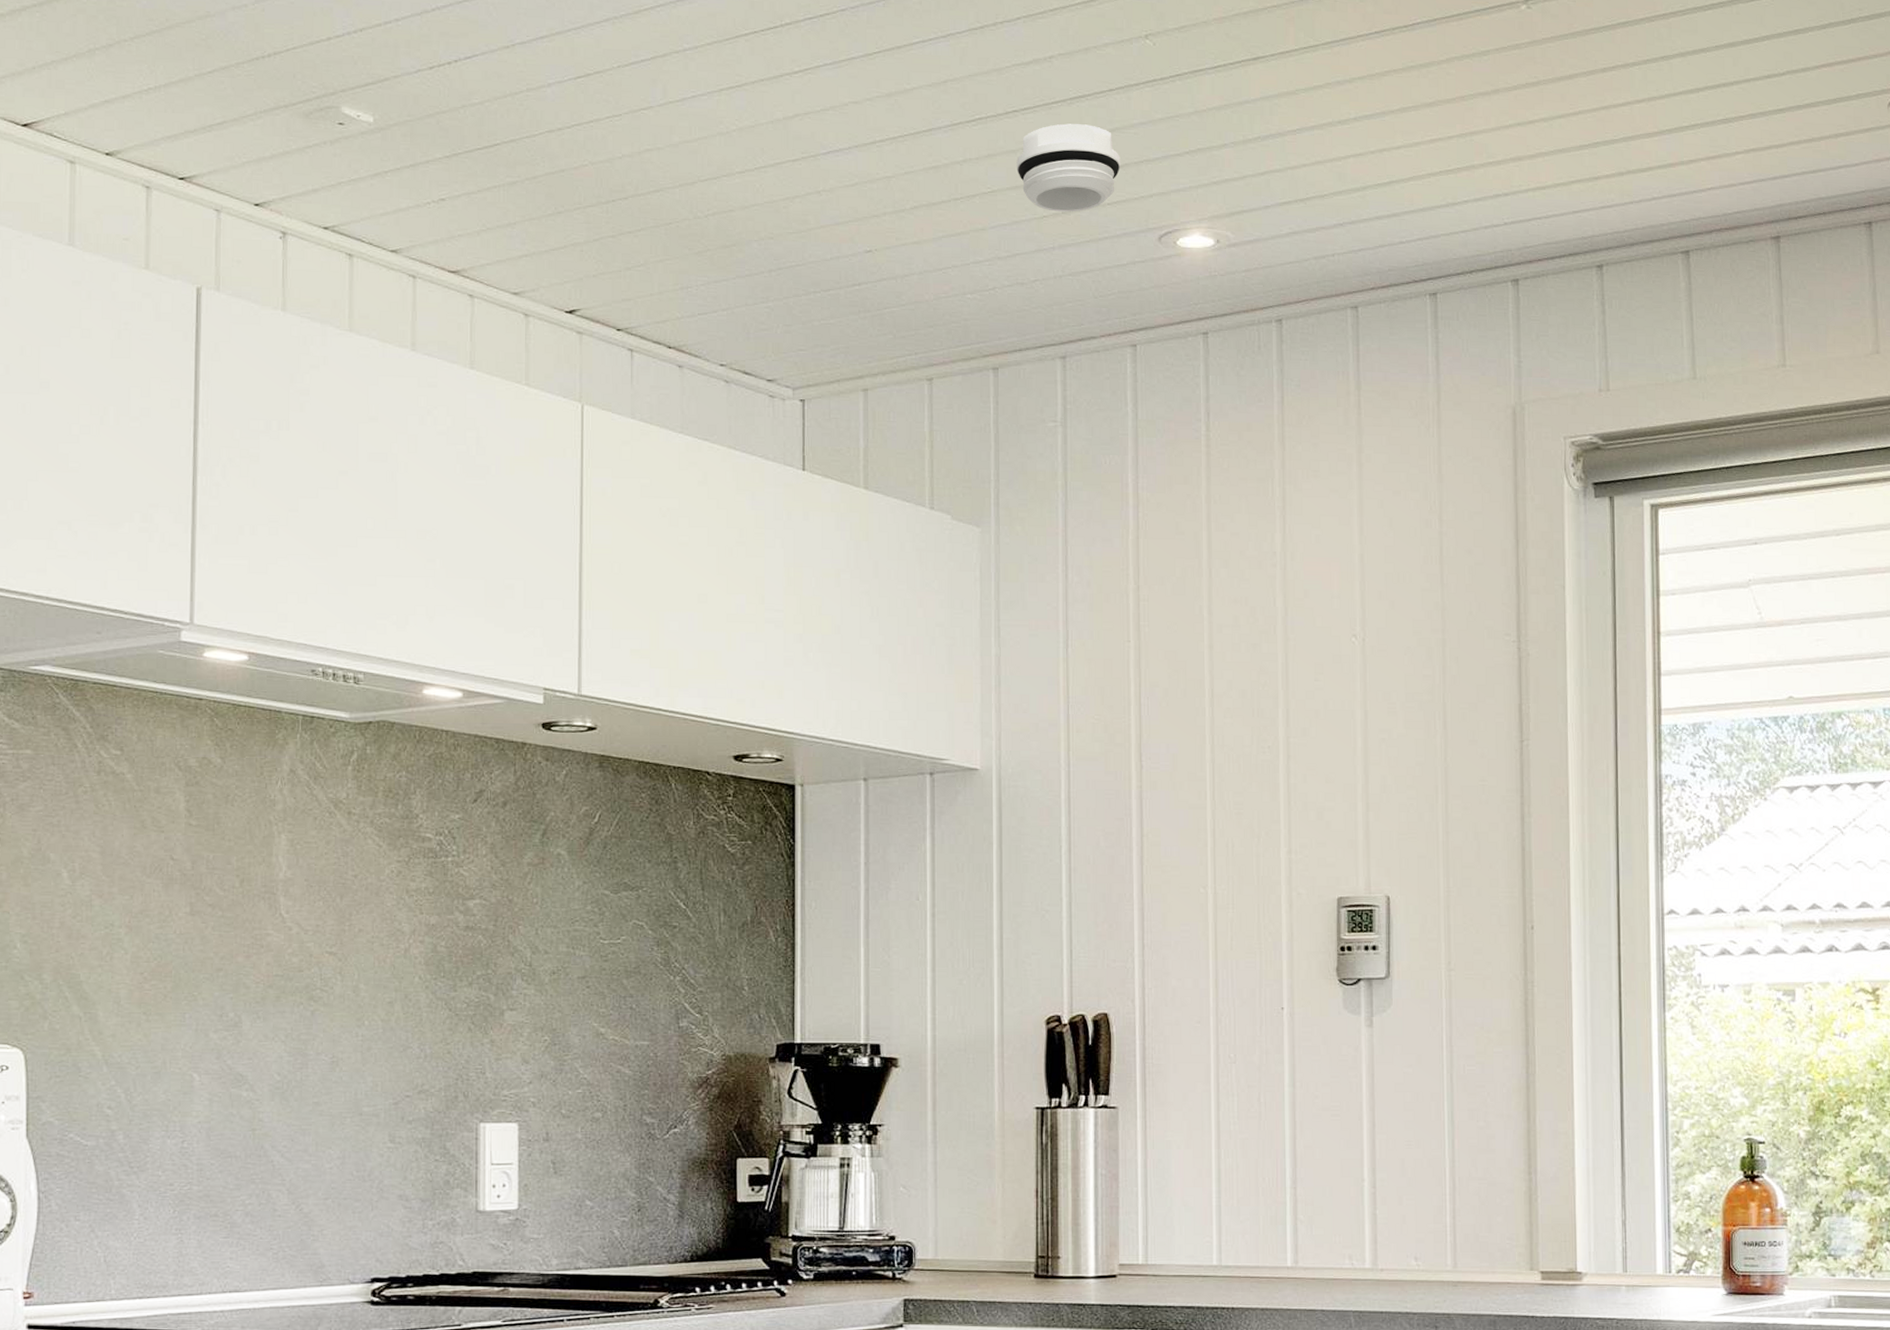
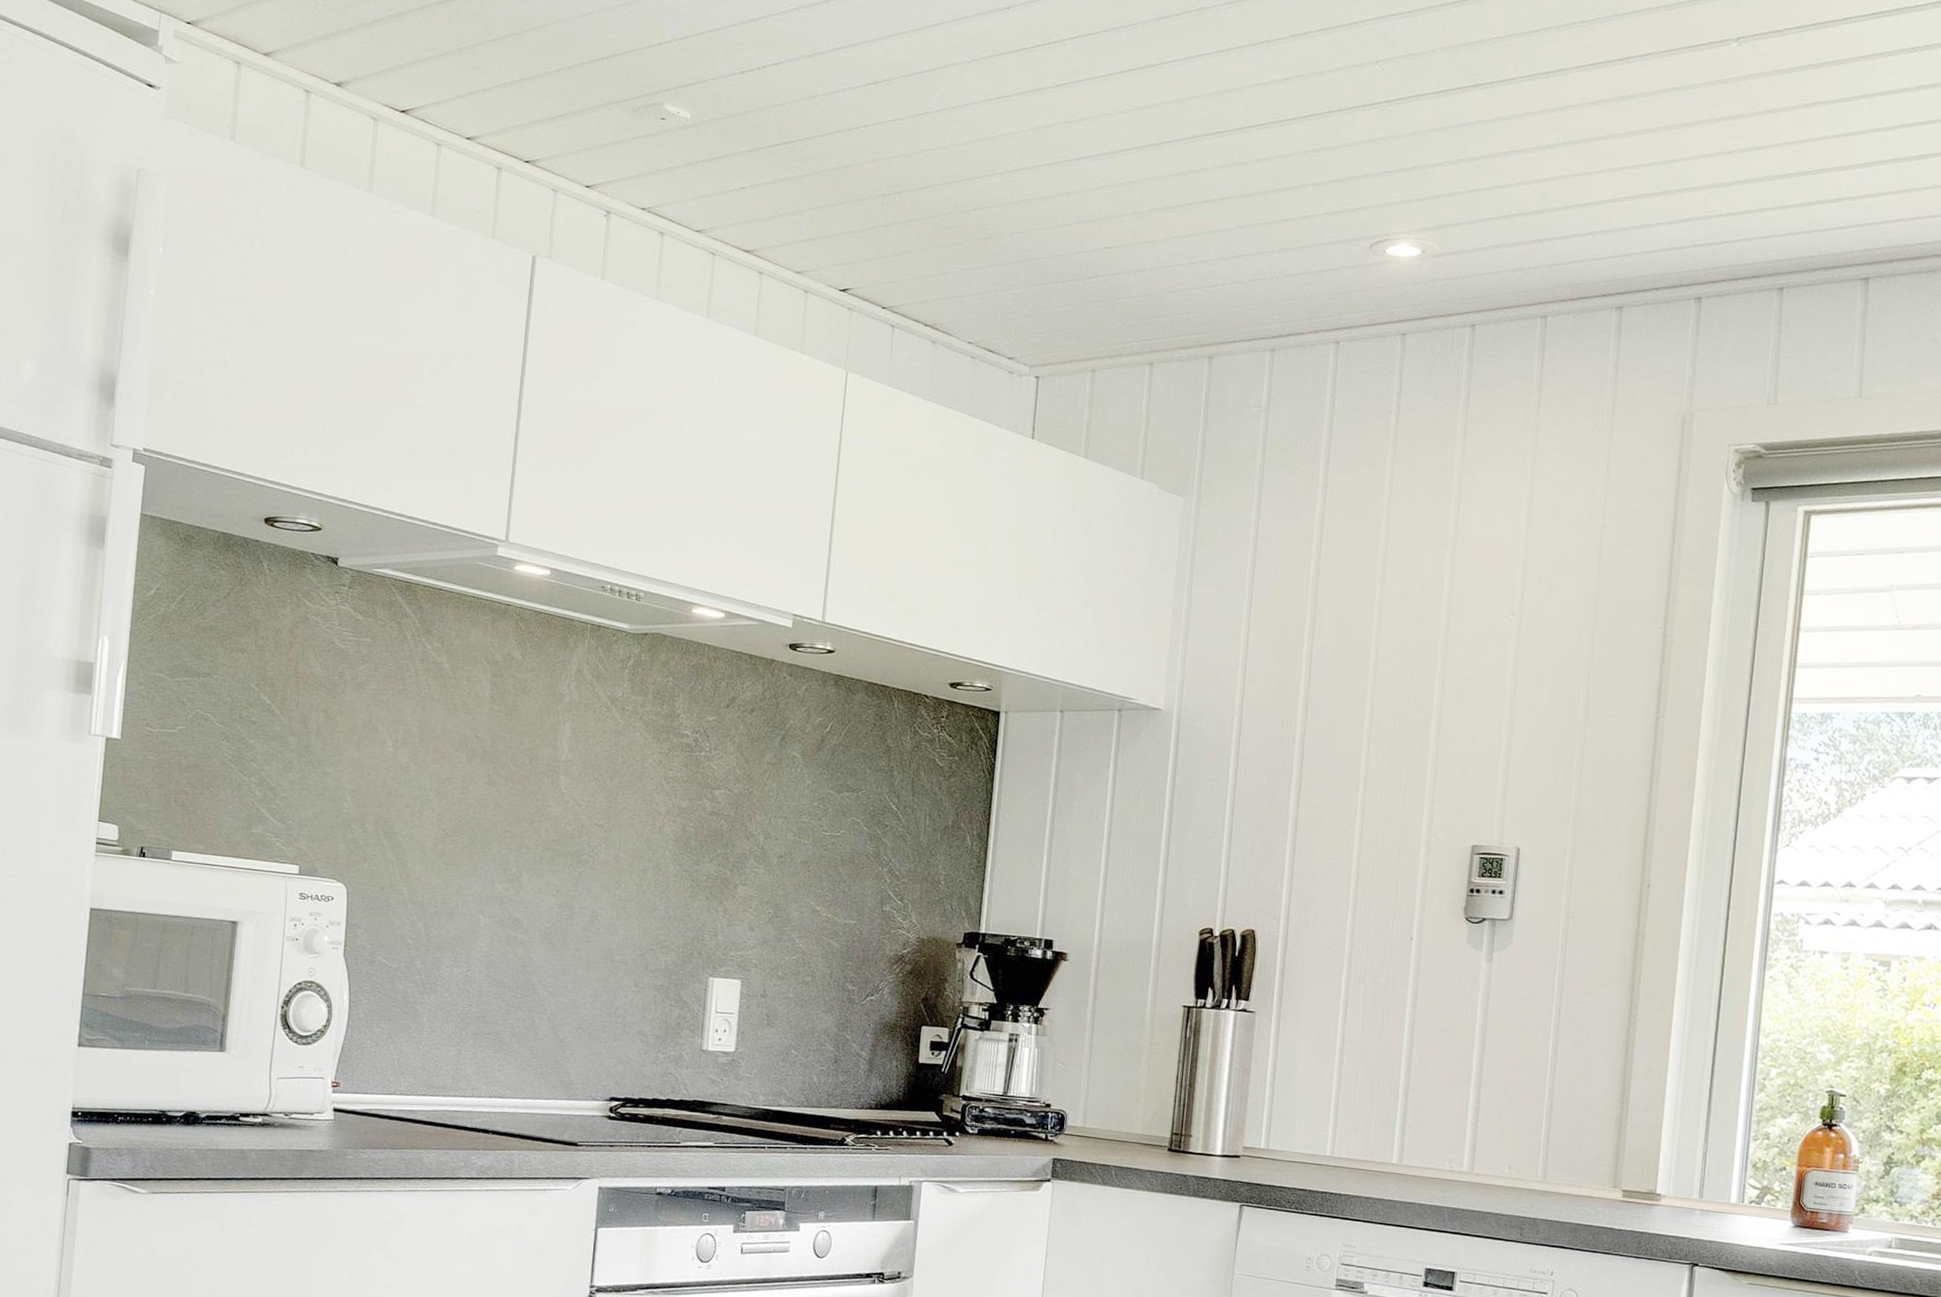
smoke detector: present [1016,123,1121,212] -> none [1247,139,1342,220]

